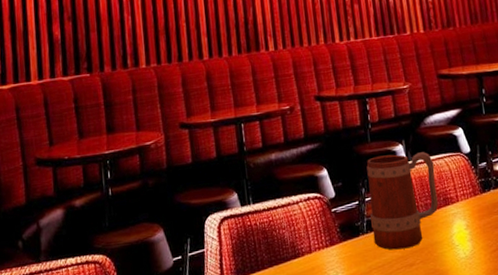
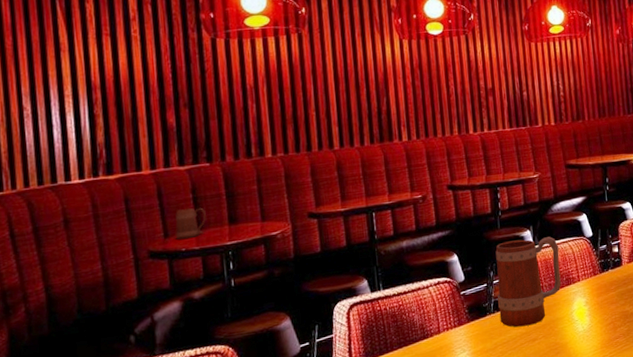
beer mug: none [59,117,87,149] -> present [175,207,206,241]

